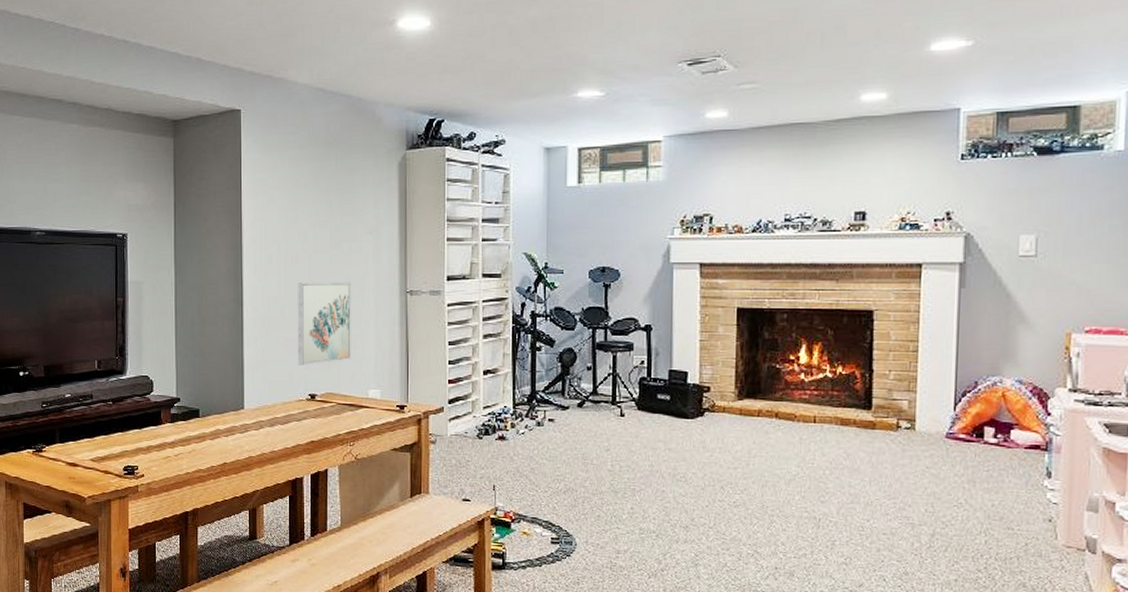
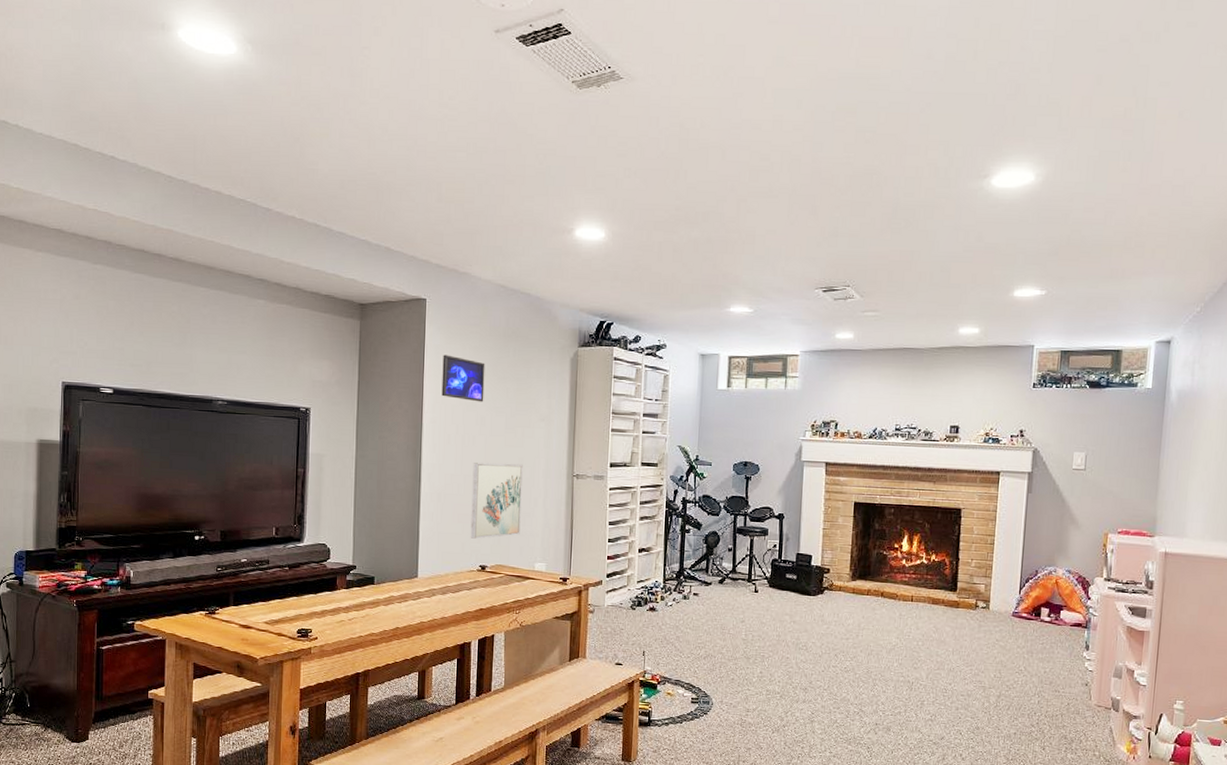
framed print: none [261,168,306,217] -> present [441,354,485,402]

